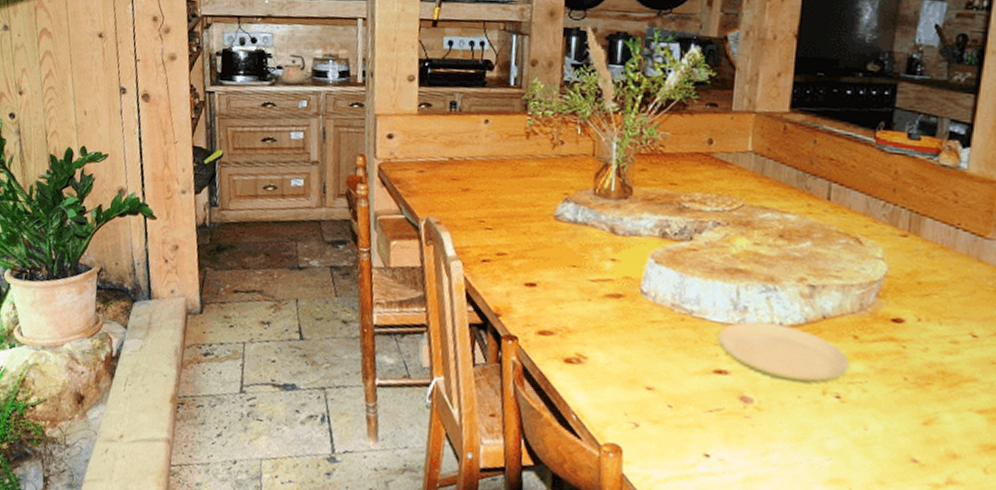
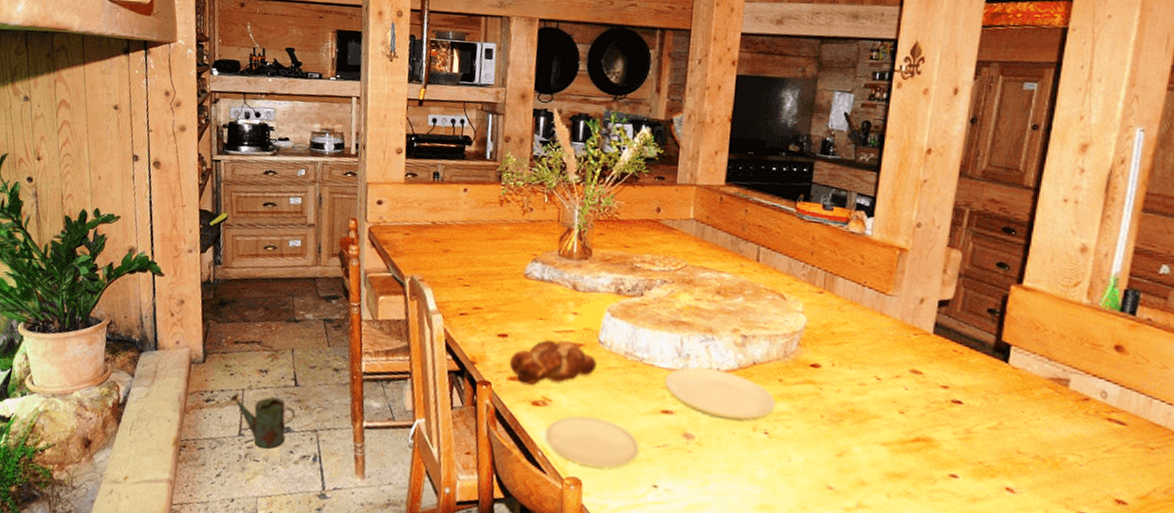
watering can: none [229,347,302,408] -> present [229,393,296,450]
kettle: present [281,54,307,86] -> none [282,127,306,156]
bread loaf: none [538,290,639,341] -> present [509,340,597,385]
plate: none [580,375,689,435] -> present [545,415,640,469]

